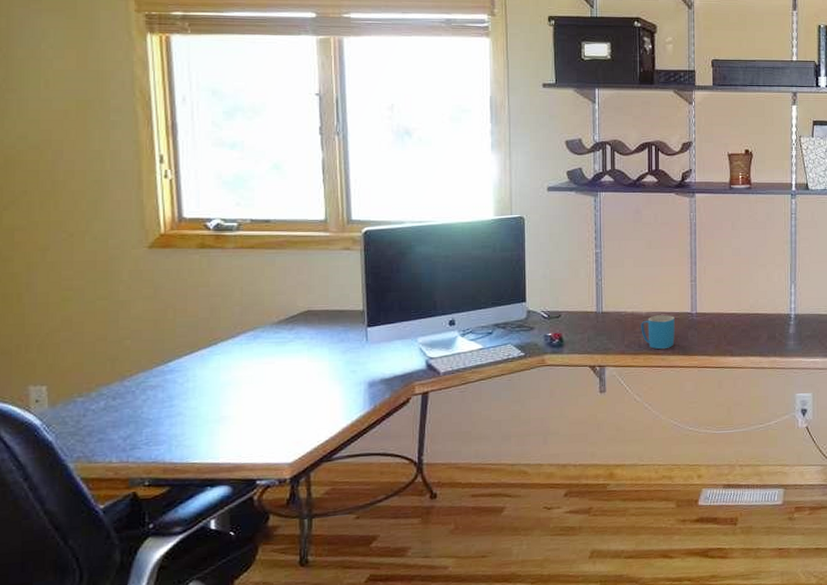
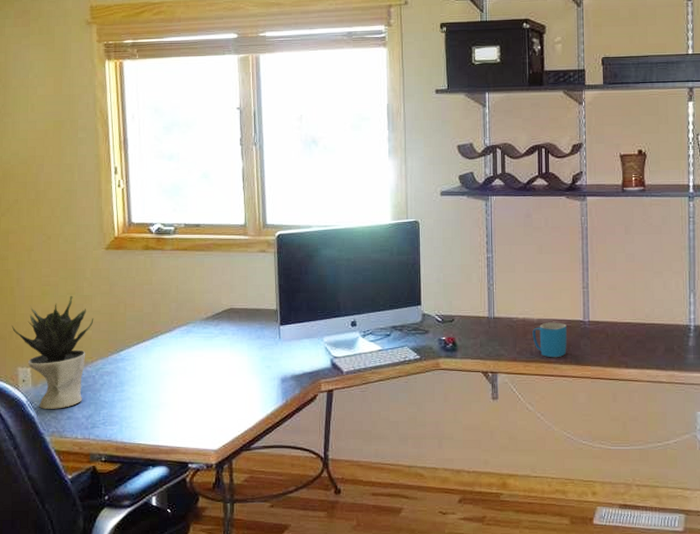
potted plant: none [19,300,133,432] -> present [11,295,94,409]

